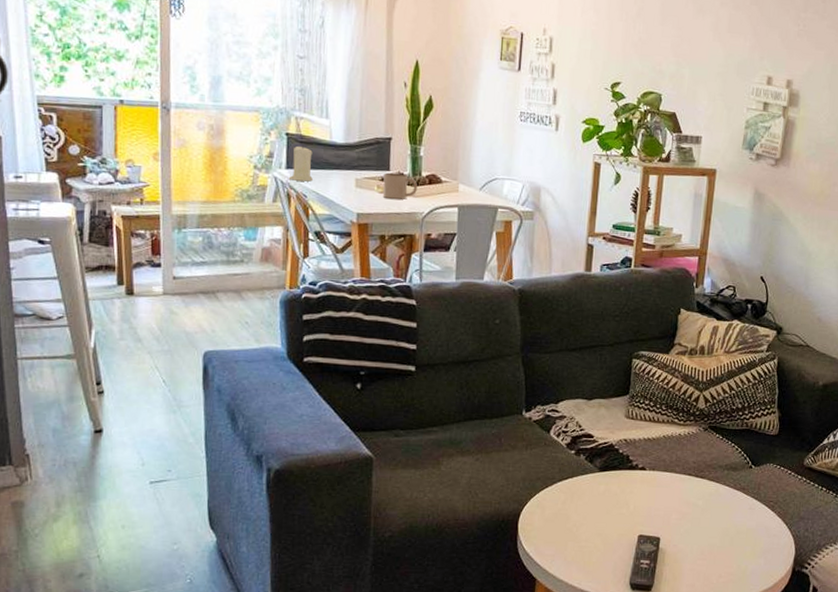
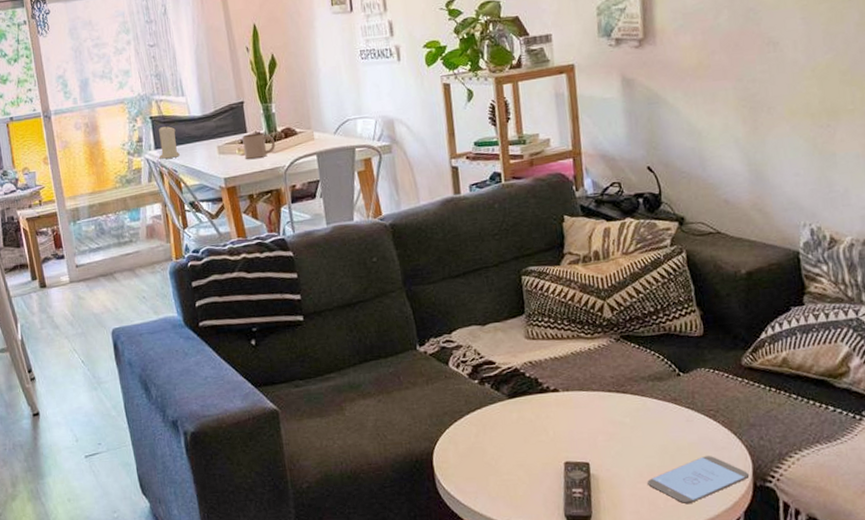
smartphone: none [706,541,791,581] -> present [647,456,750,503]

